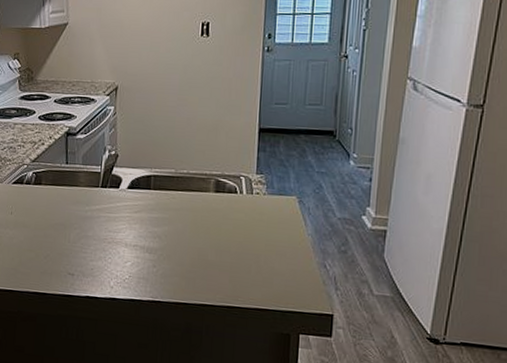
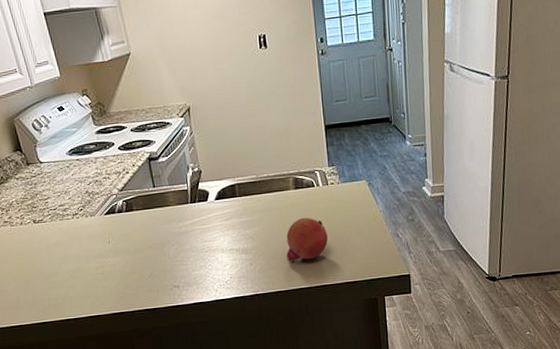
fruit: none [194,225,244,274] -> present [286,217,328,262]

